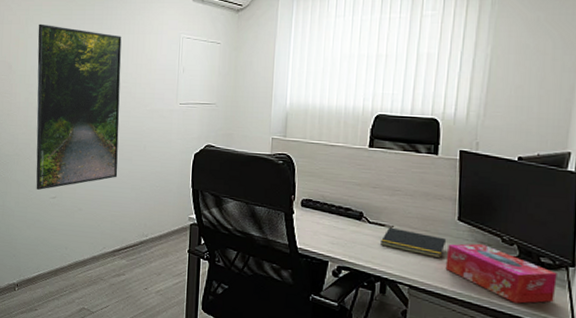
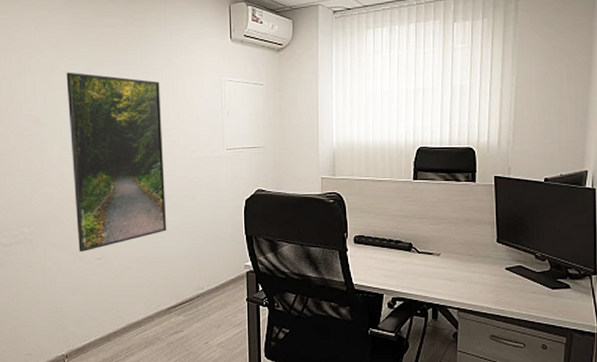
notepad: present [381,227,447,259] -> none [430,255,488,280]
tissue box: present [445,243,557,304] -> none [488,262,583,313]

